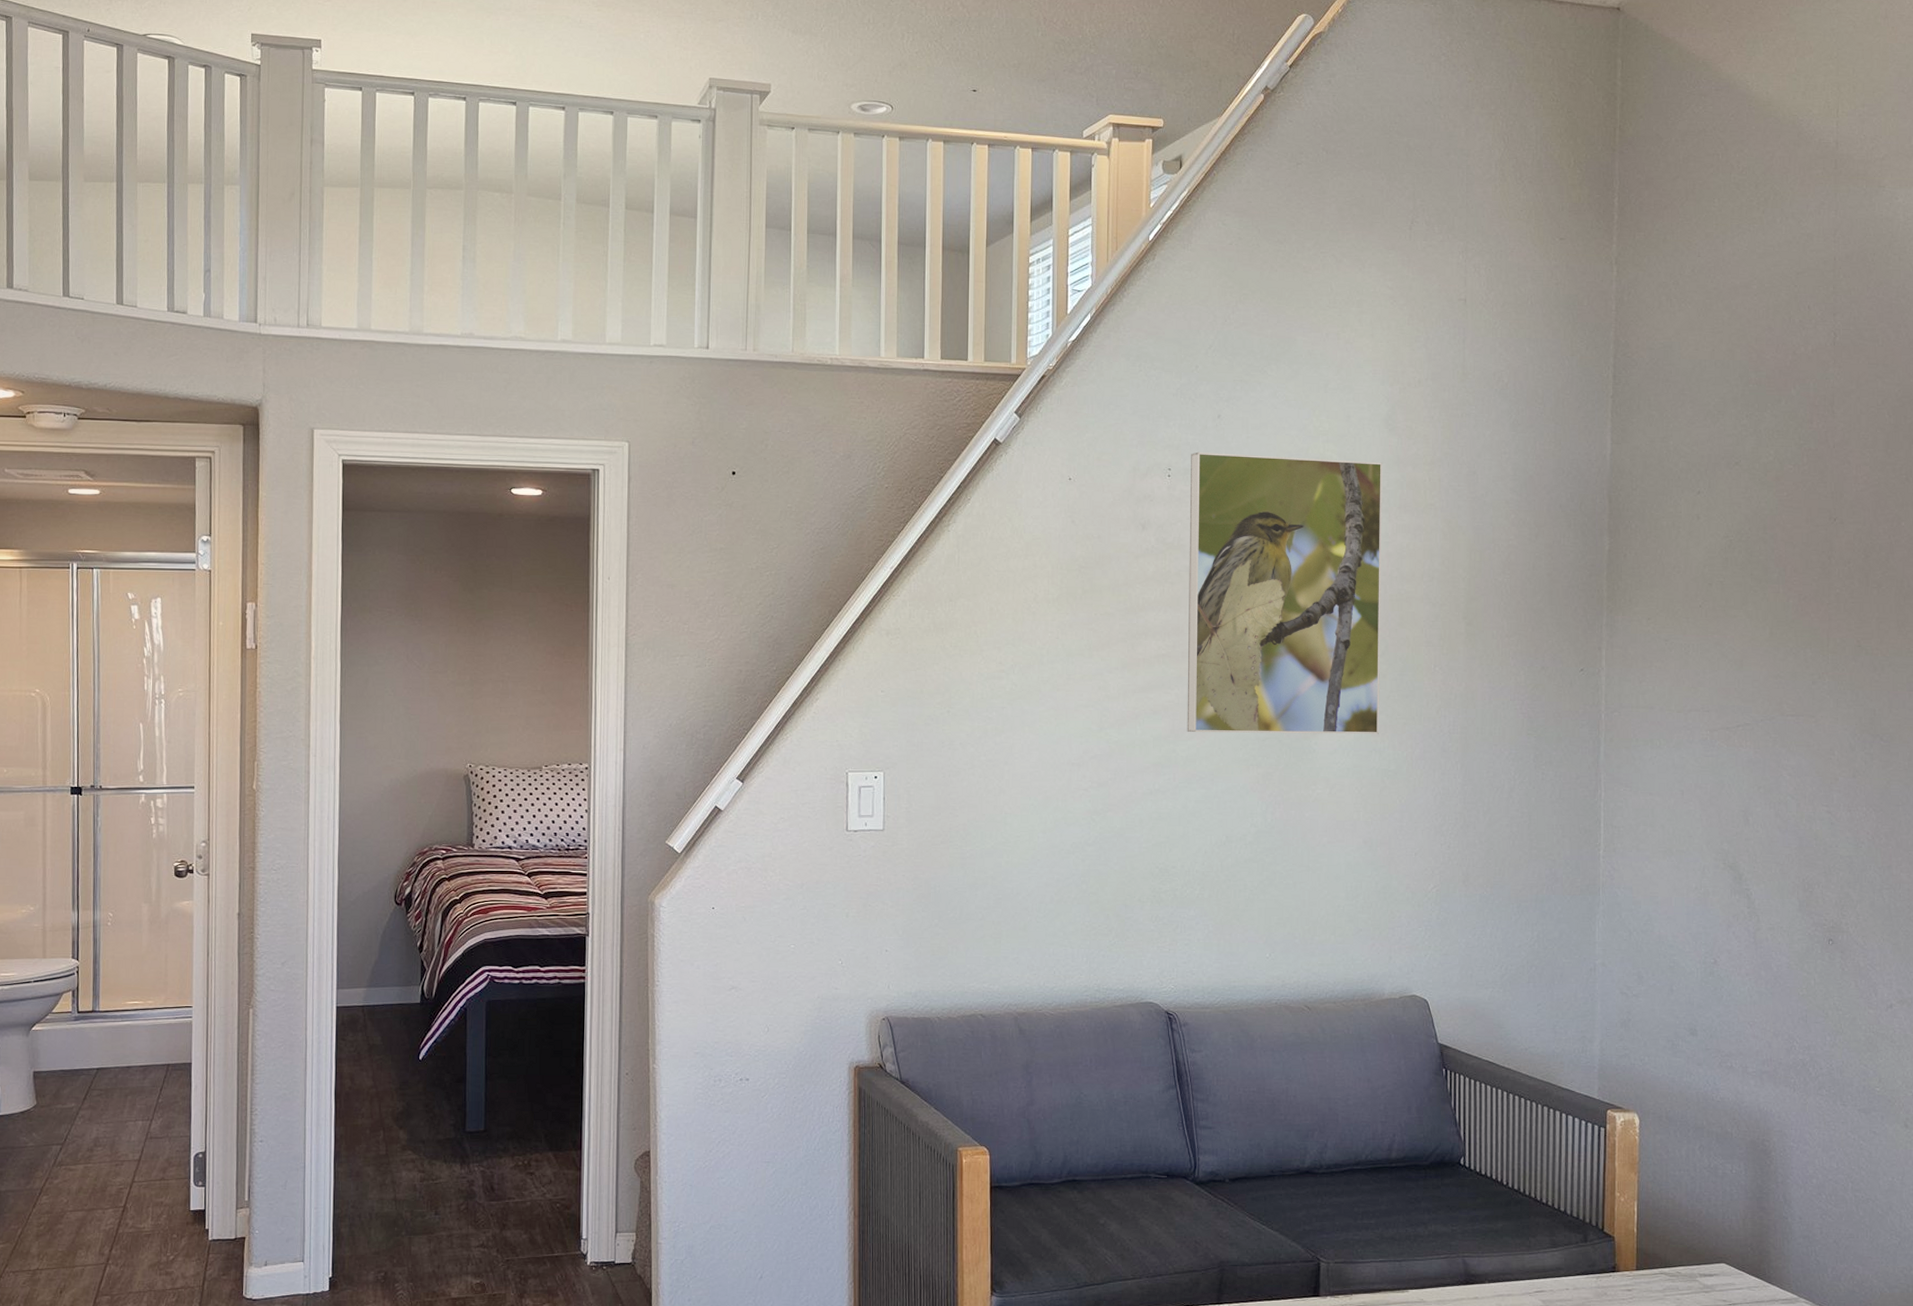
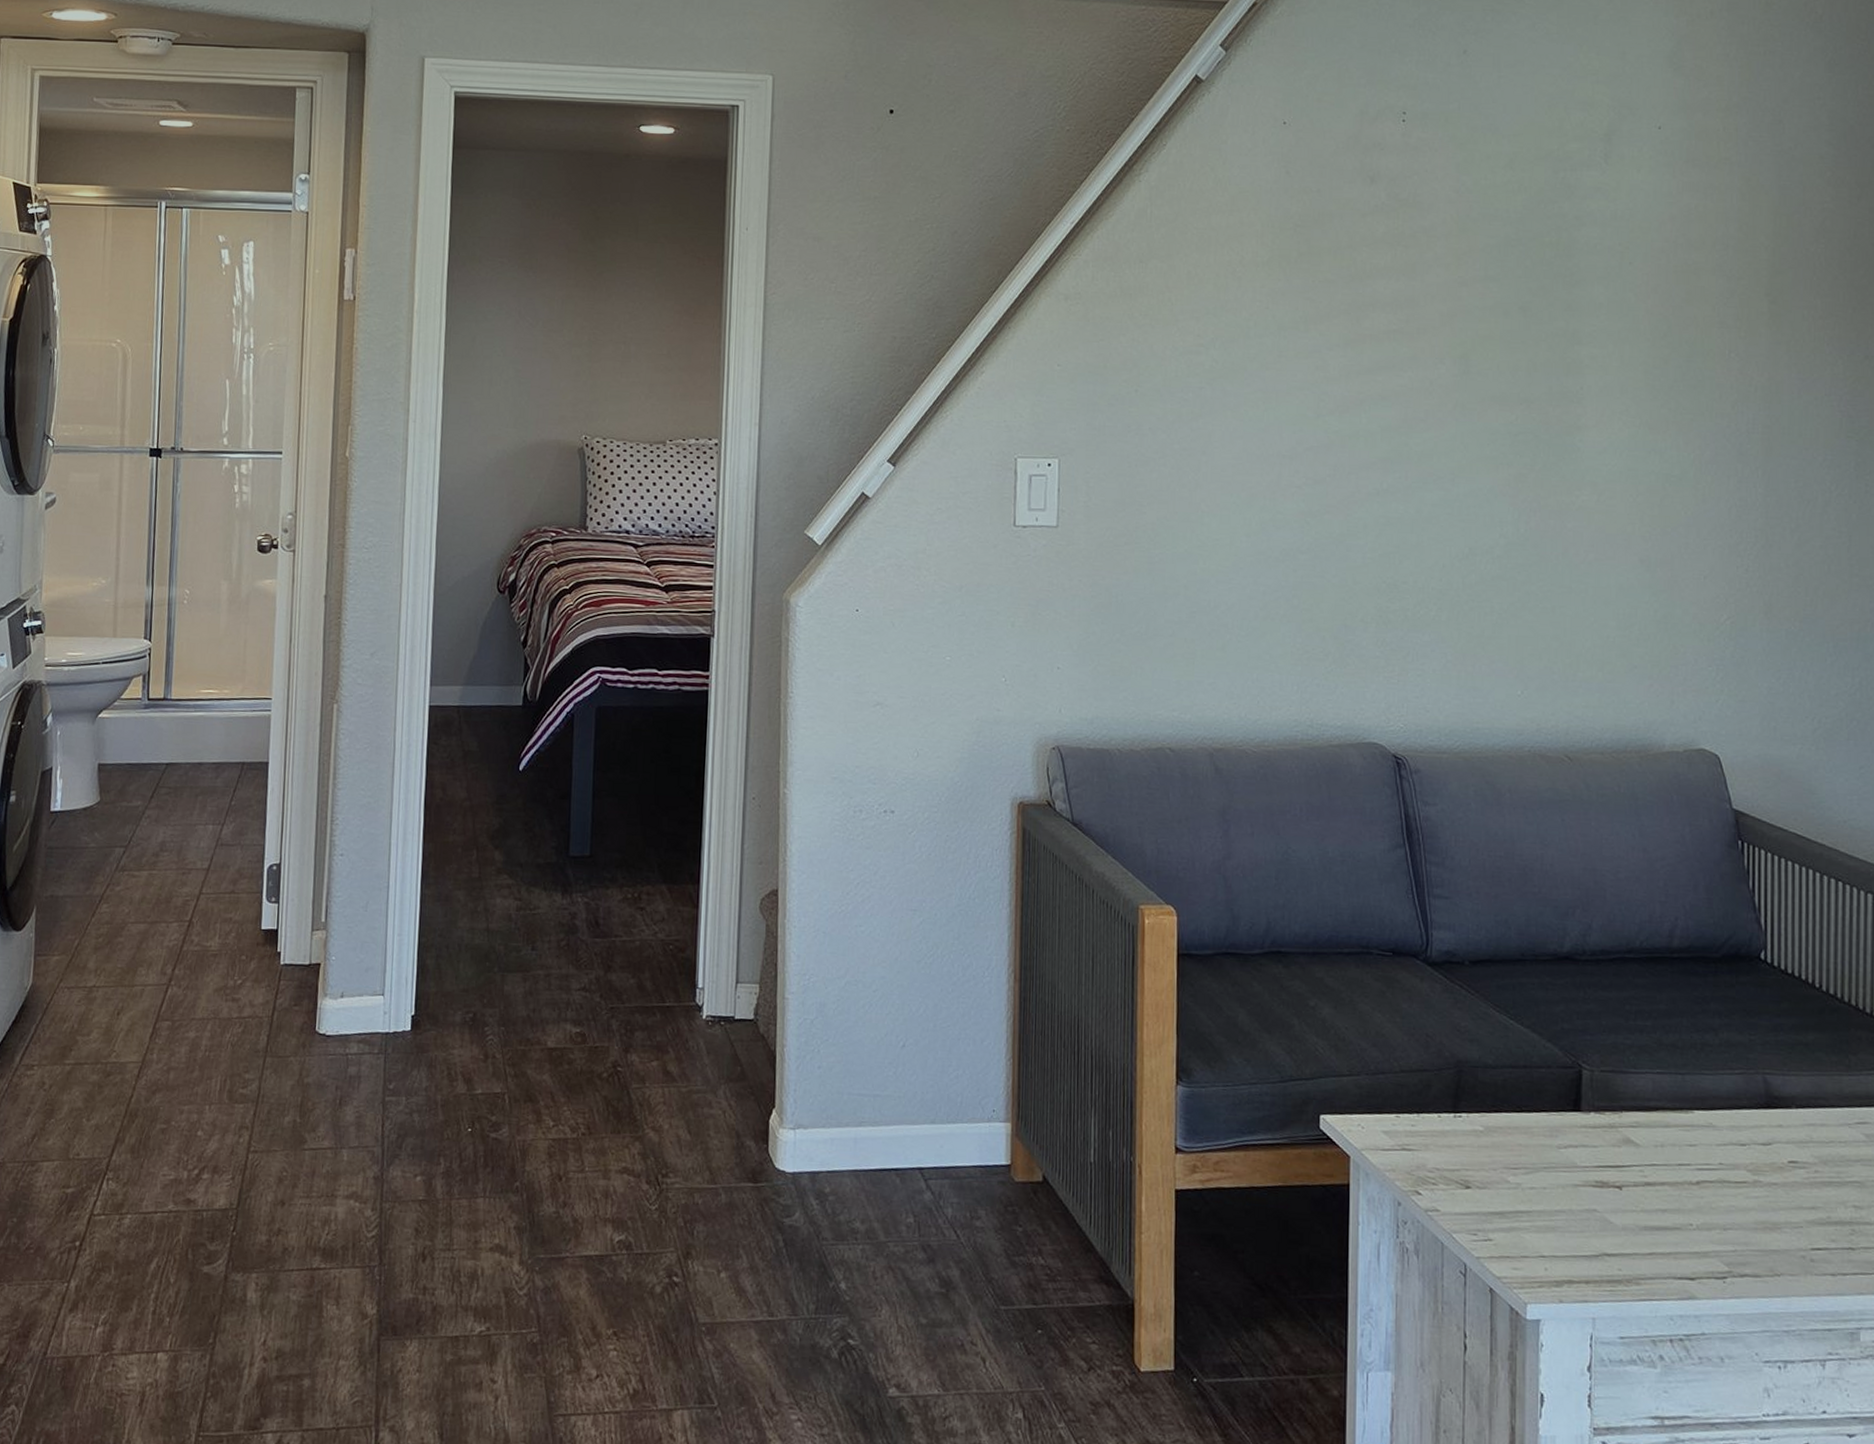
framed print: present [1187,452,1382,734] -> none [1422,93,1665,432]

